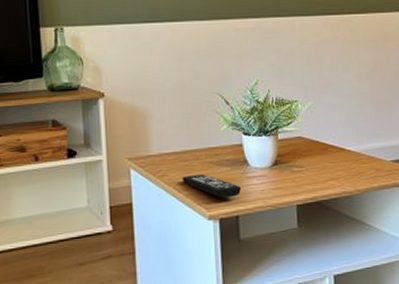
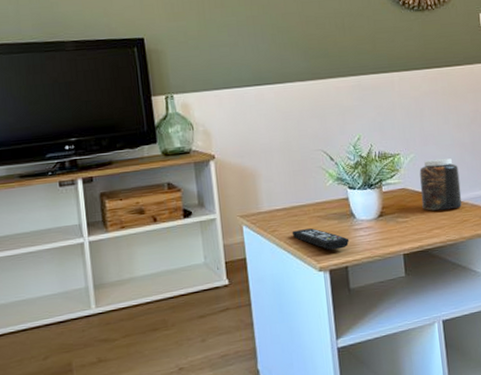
jar: none [317,107,359,161] -> present [419,157,462,211]

